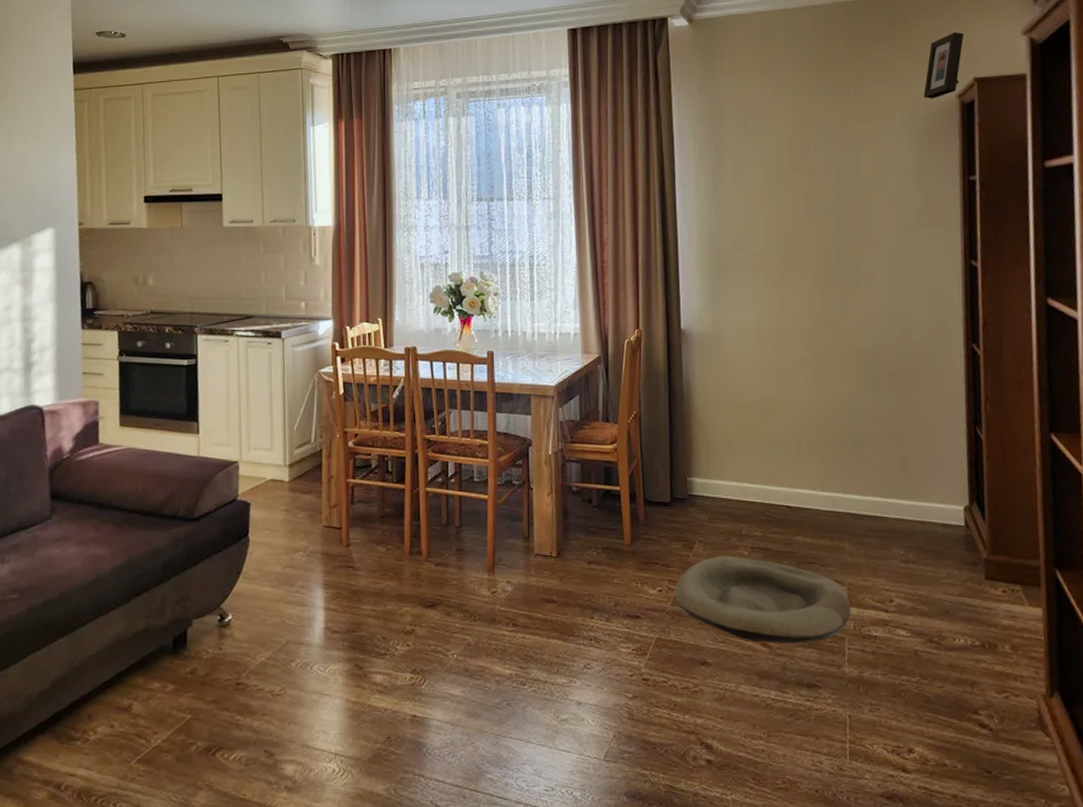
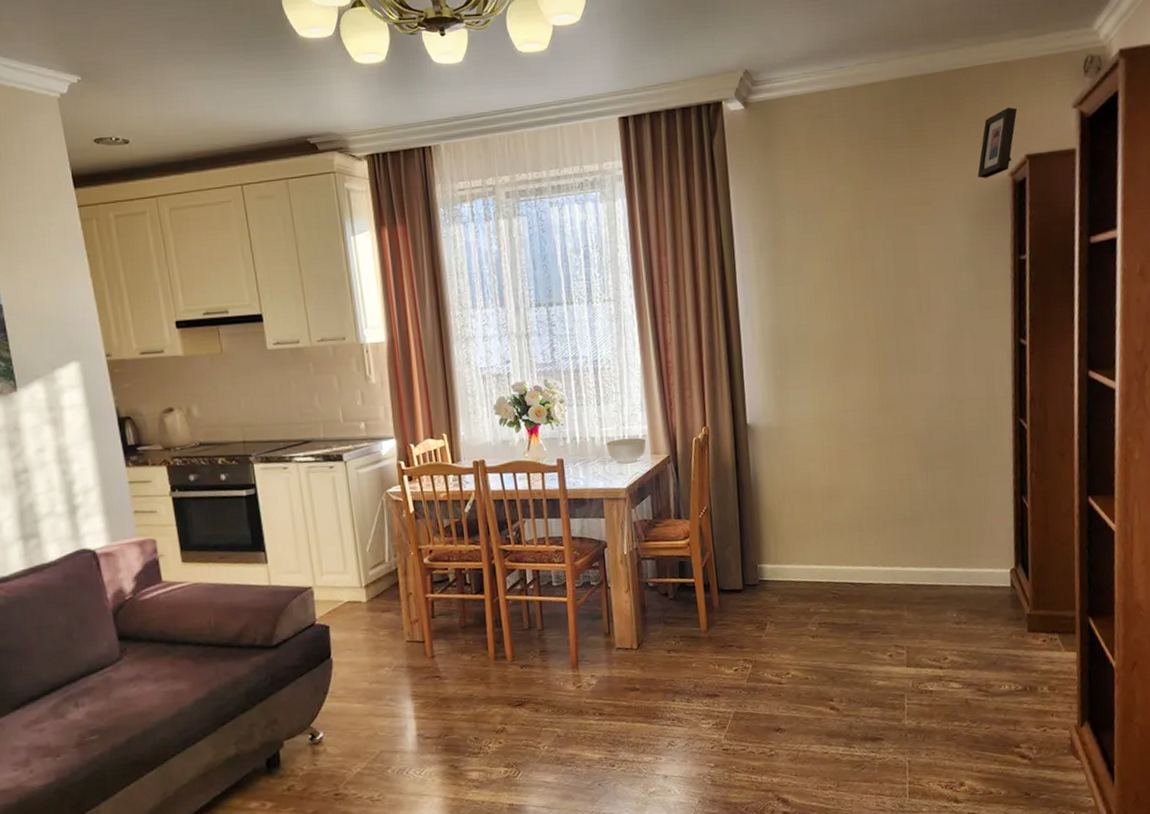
kettle: none [114,275,145,314] -> present [157,406,192,449]
bowl: none [537,335,578,361] -> present [606,437,646,464]
dog bed: present [674,555,851,644] -> none [749,632,910,707]

